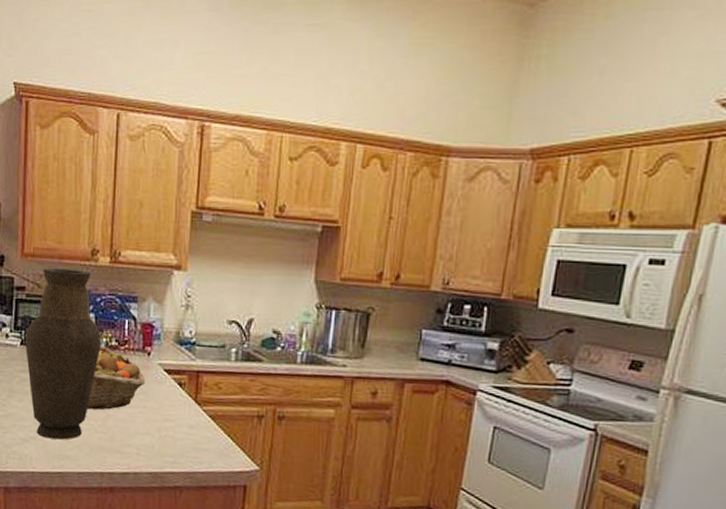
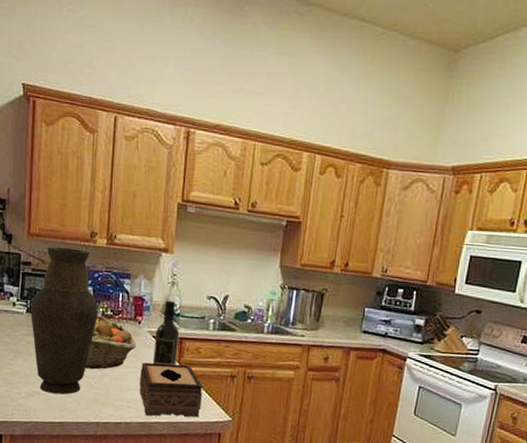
tissue box: none [149,401,224,467] -> present [139,362,203,418]
wine bottle: none [164,327,196,405] -> present [152,300,180,366]

